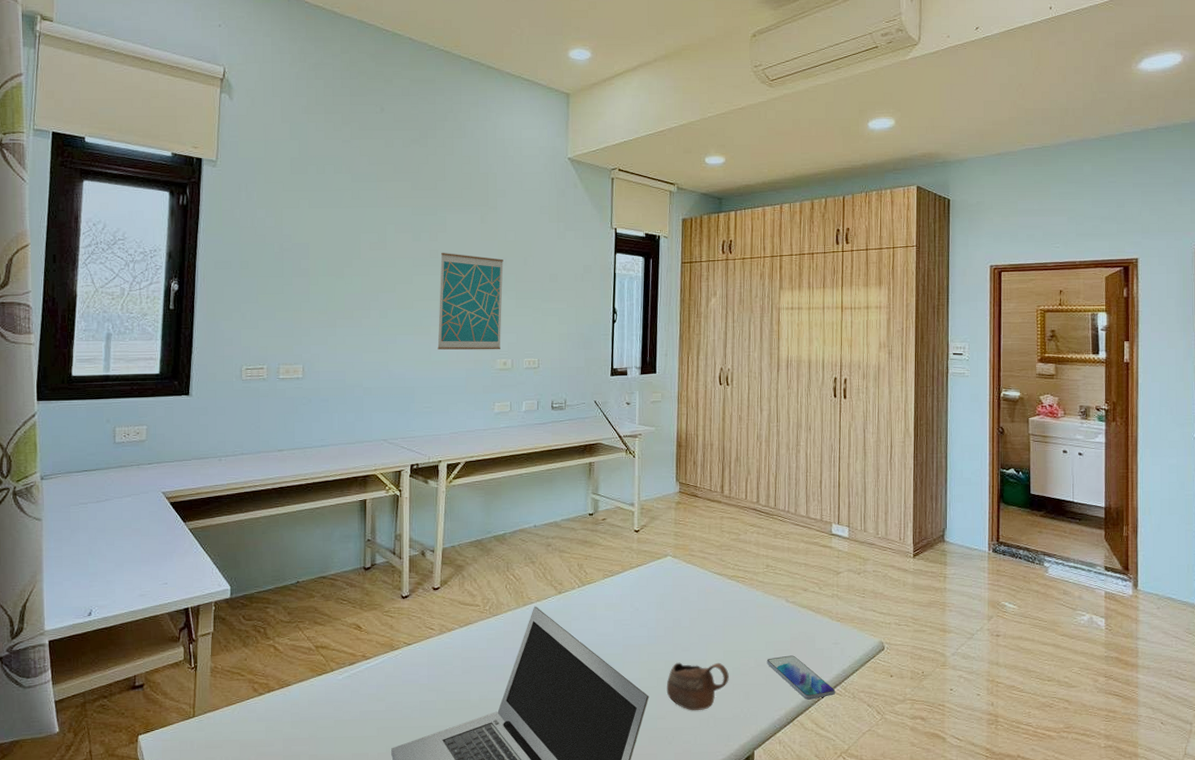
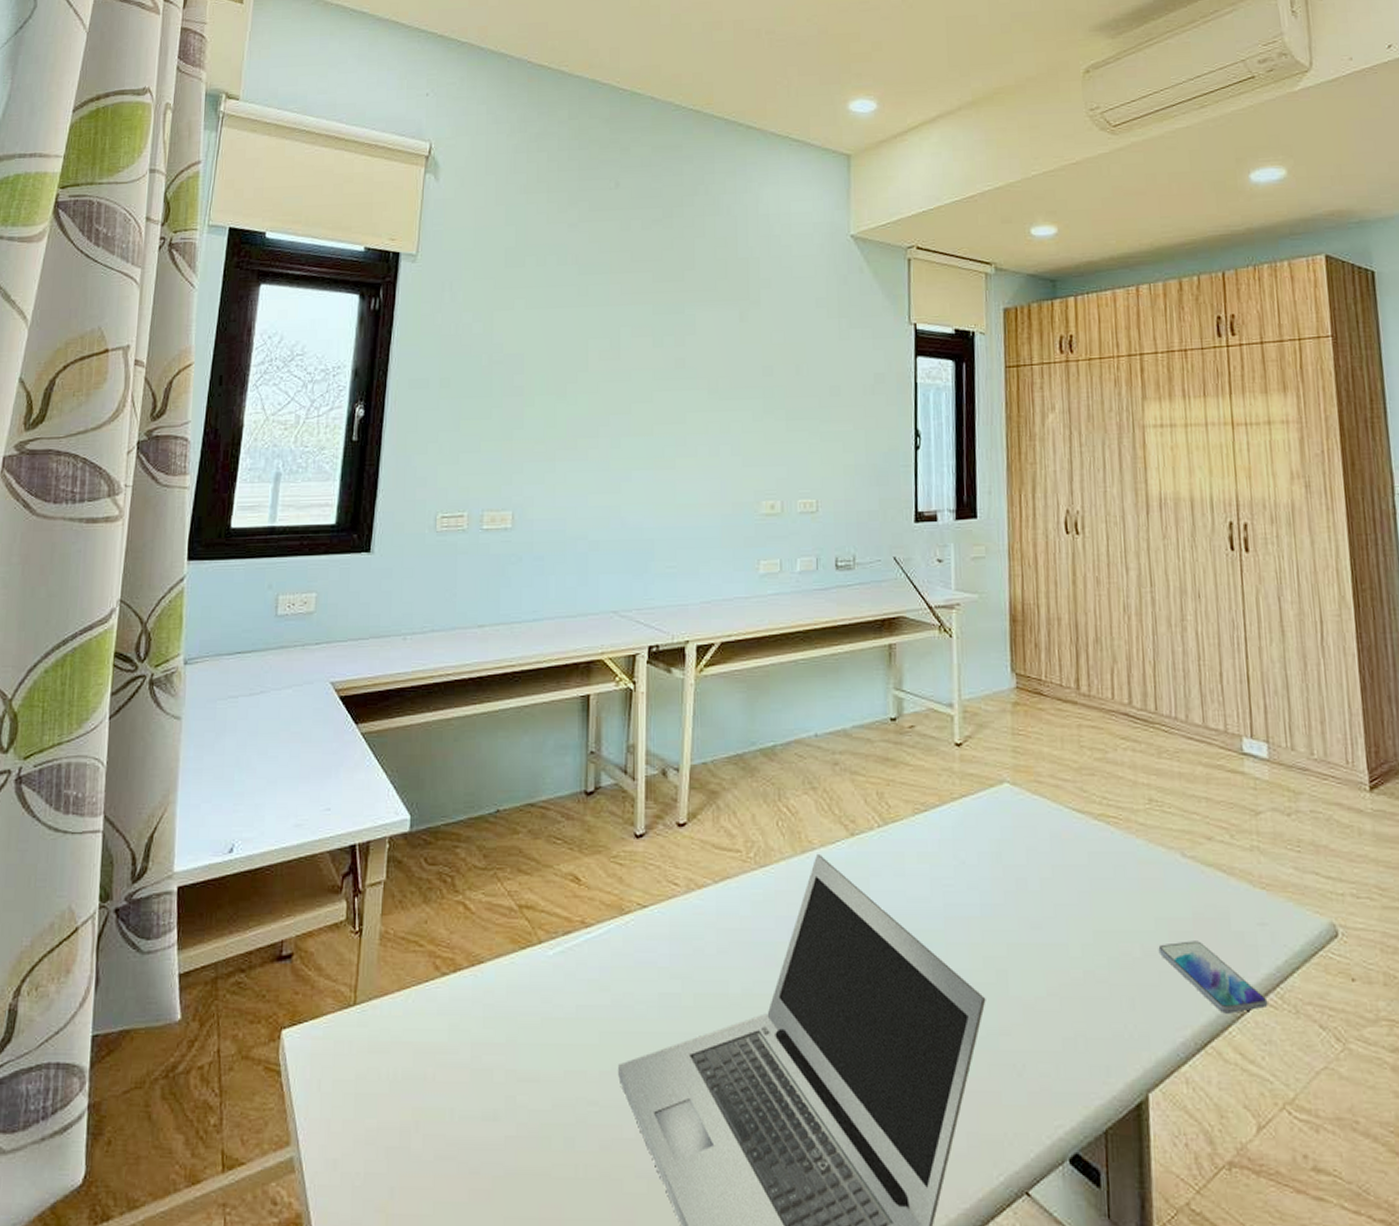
wall art: present [437,253,504,350] -> none [684,361,769,489]
cup: present [666,662,729,711] -> none [1010,946,1104,1025]

